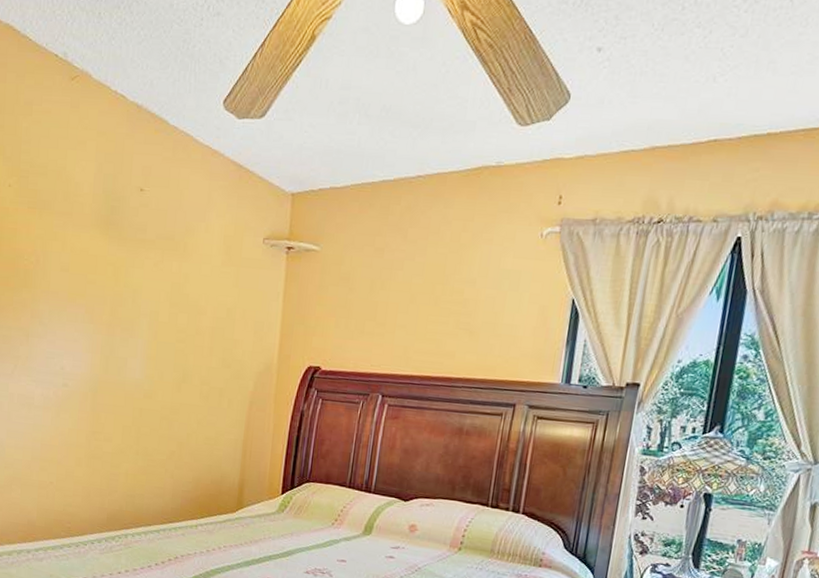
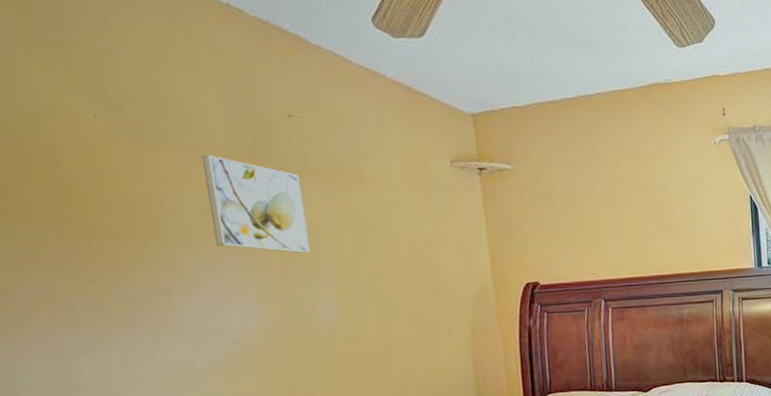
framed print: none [67,221,137,313] -> present [202,155,311,253]

